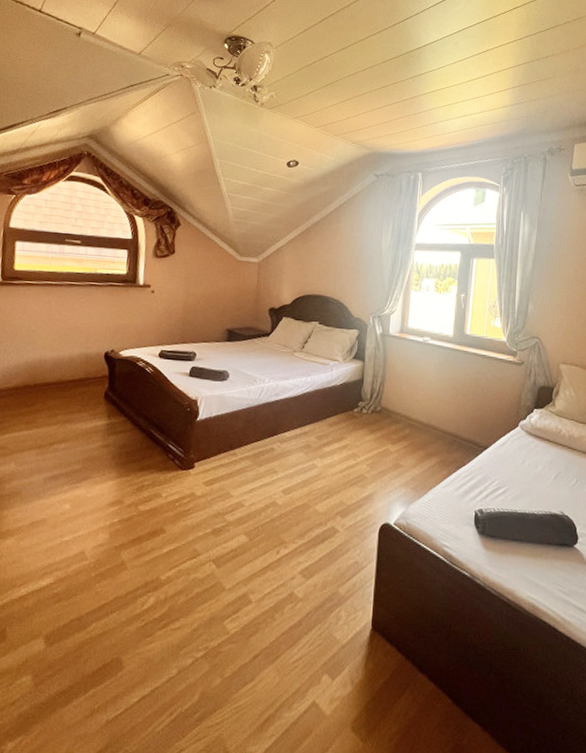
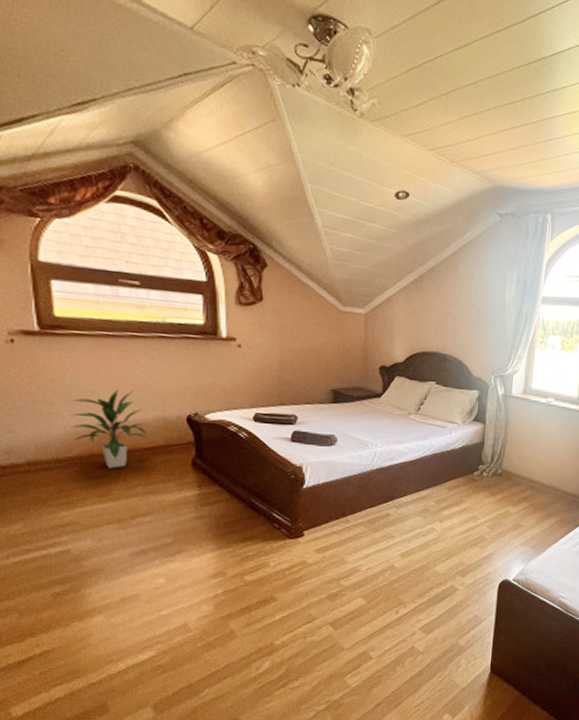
indoor plant: none [13,329,73,399] -> present [71,389,149,469]

